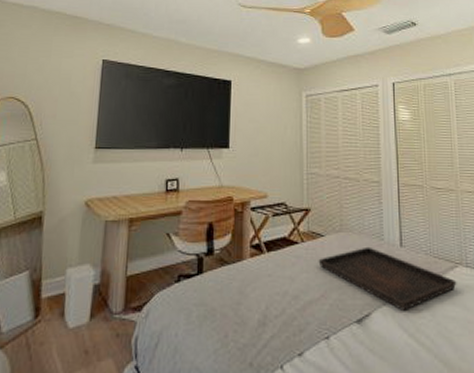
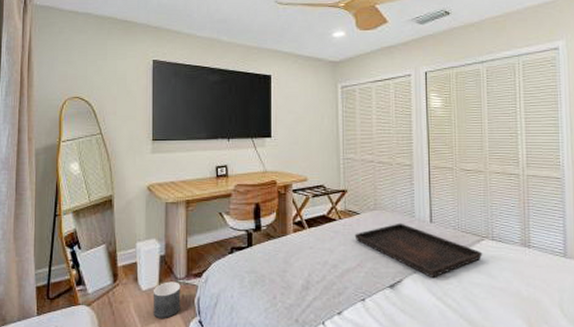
planter: none [80,317,116,363] -> present [154,281,181,318]

